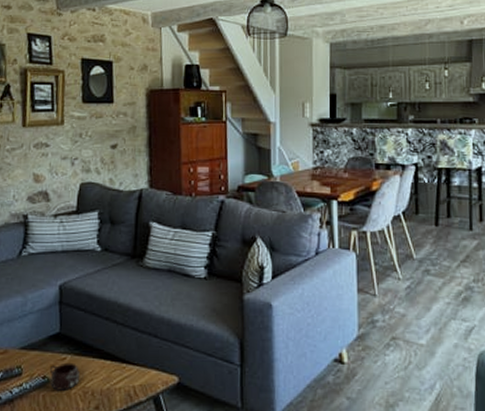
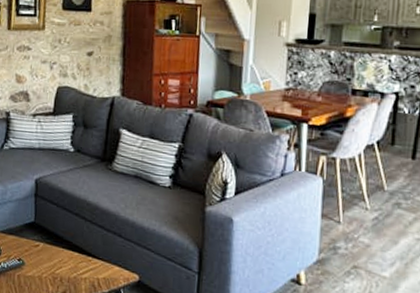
mug: present [49,362,81,391] -> none [24,249,51,274]

